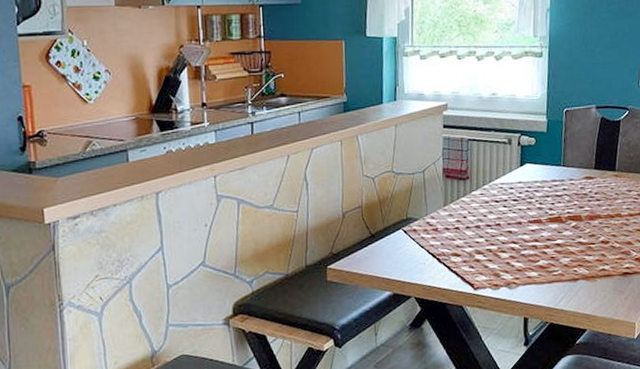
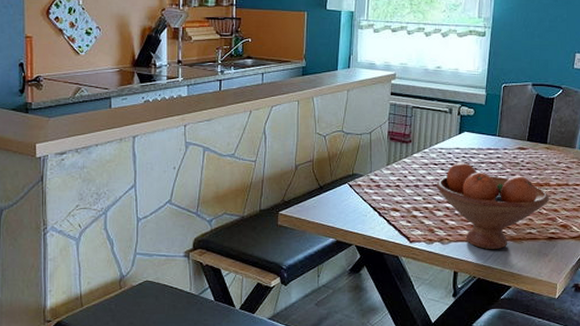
fruit bowl: none [499,197,621,291] -> present [436,162,549,249]

